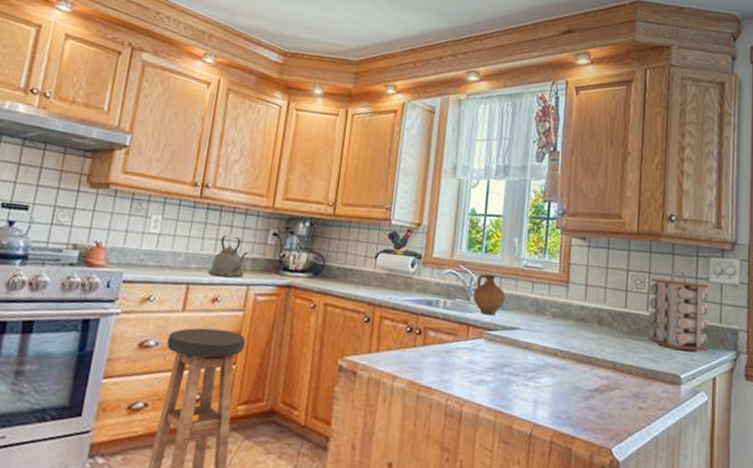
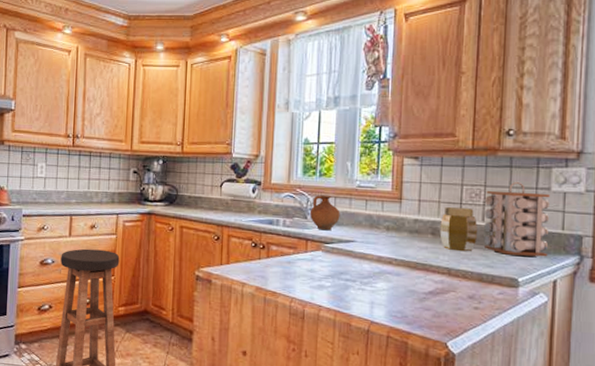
kettle: present [208,235,248,278] -> none [86,175,115,209]
jar: none [605,293,643,345] -> present [439,206,478,252]

